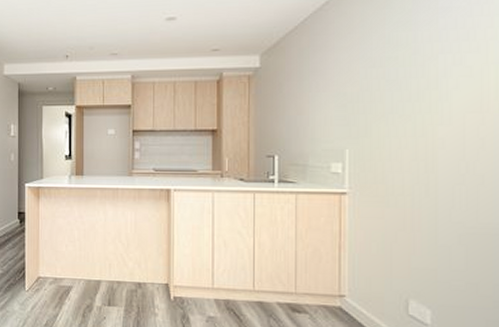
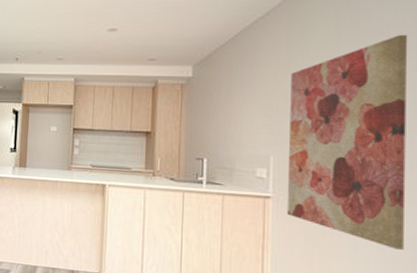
wall art: none [364,10,491,241] -> present [286,35,408,250]

